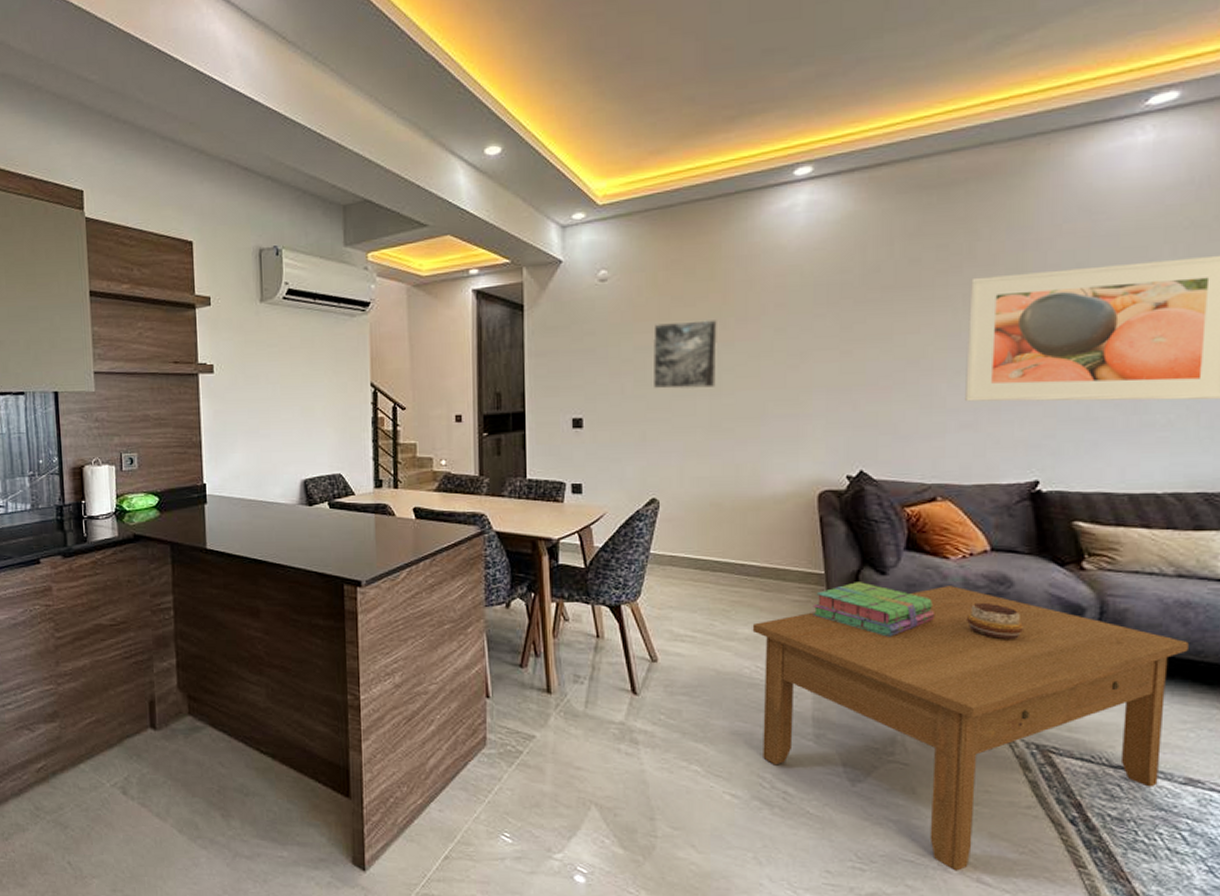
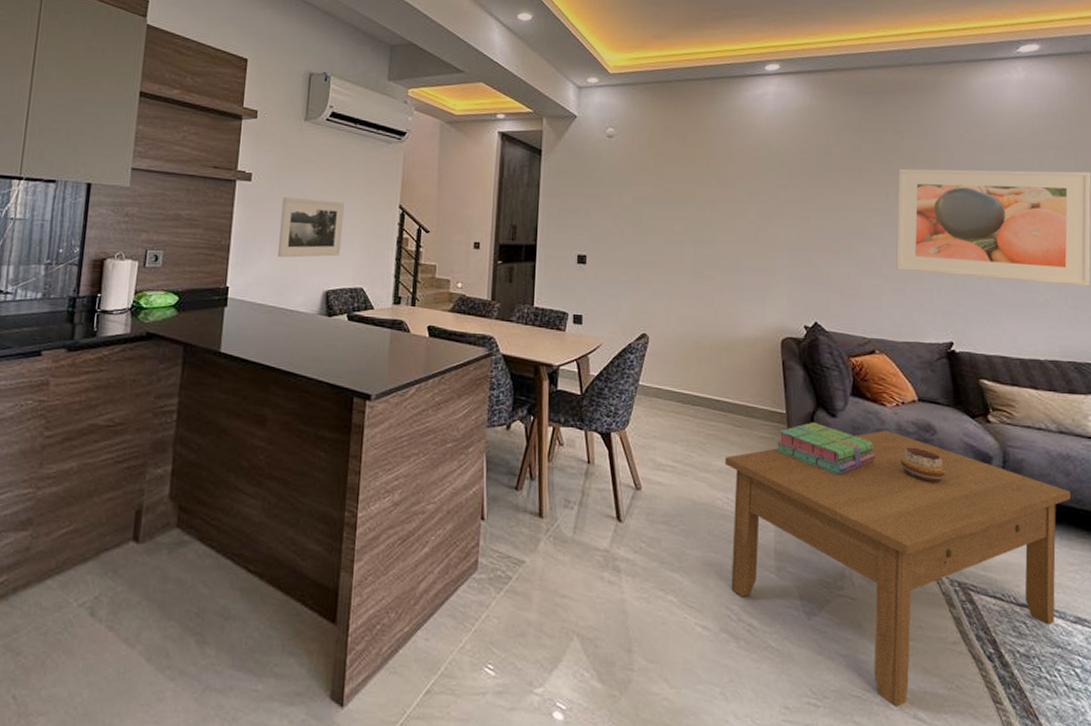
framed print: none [248,385,314,450] -> present [278,196,344,258]
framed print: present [652,320,719,390] -> none [647,179,703,239]

